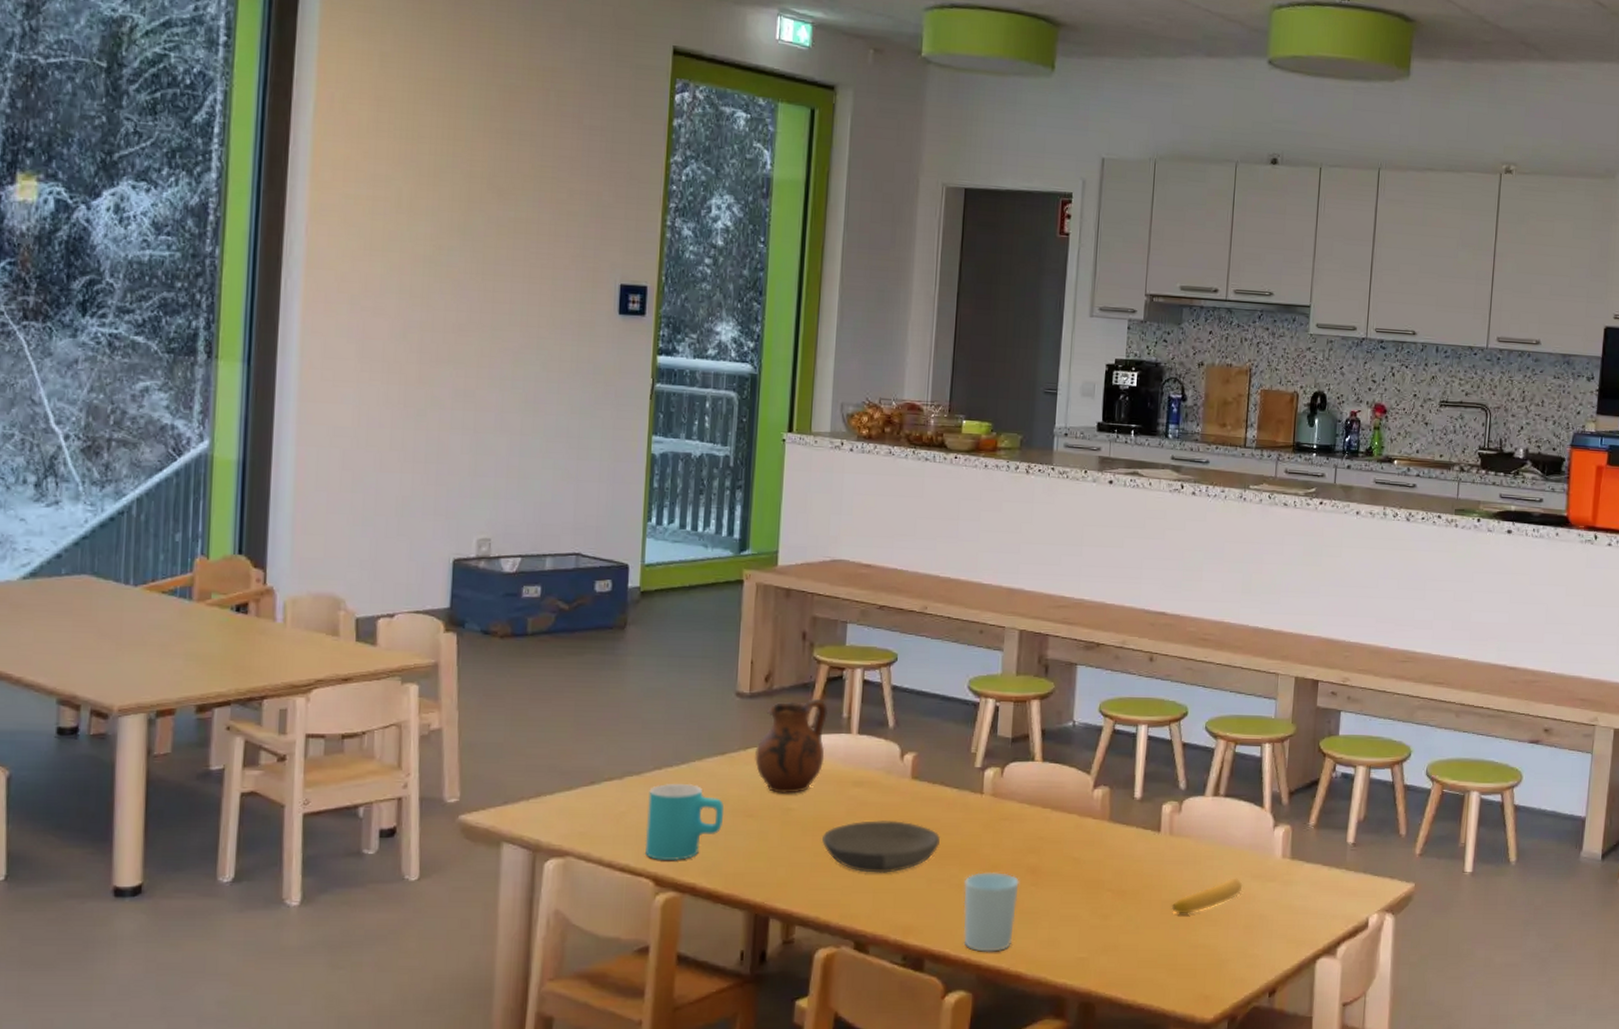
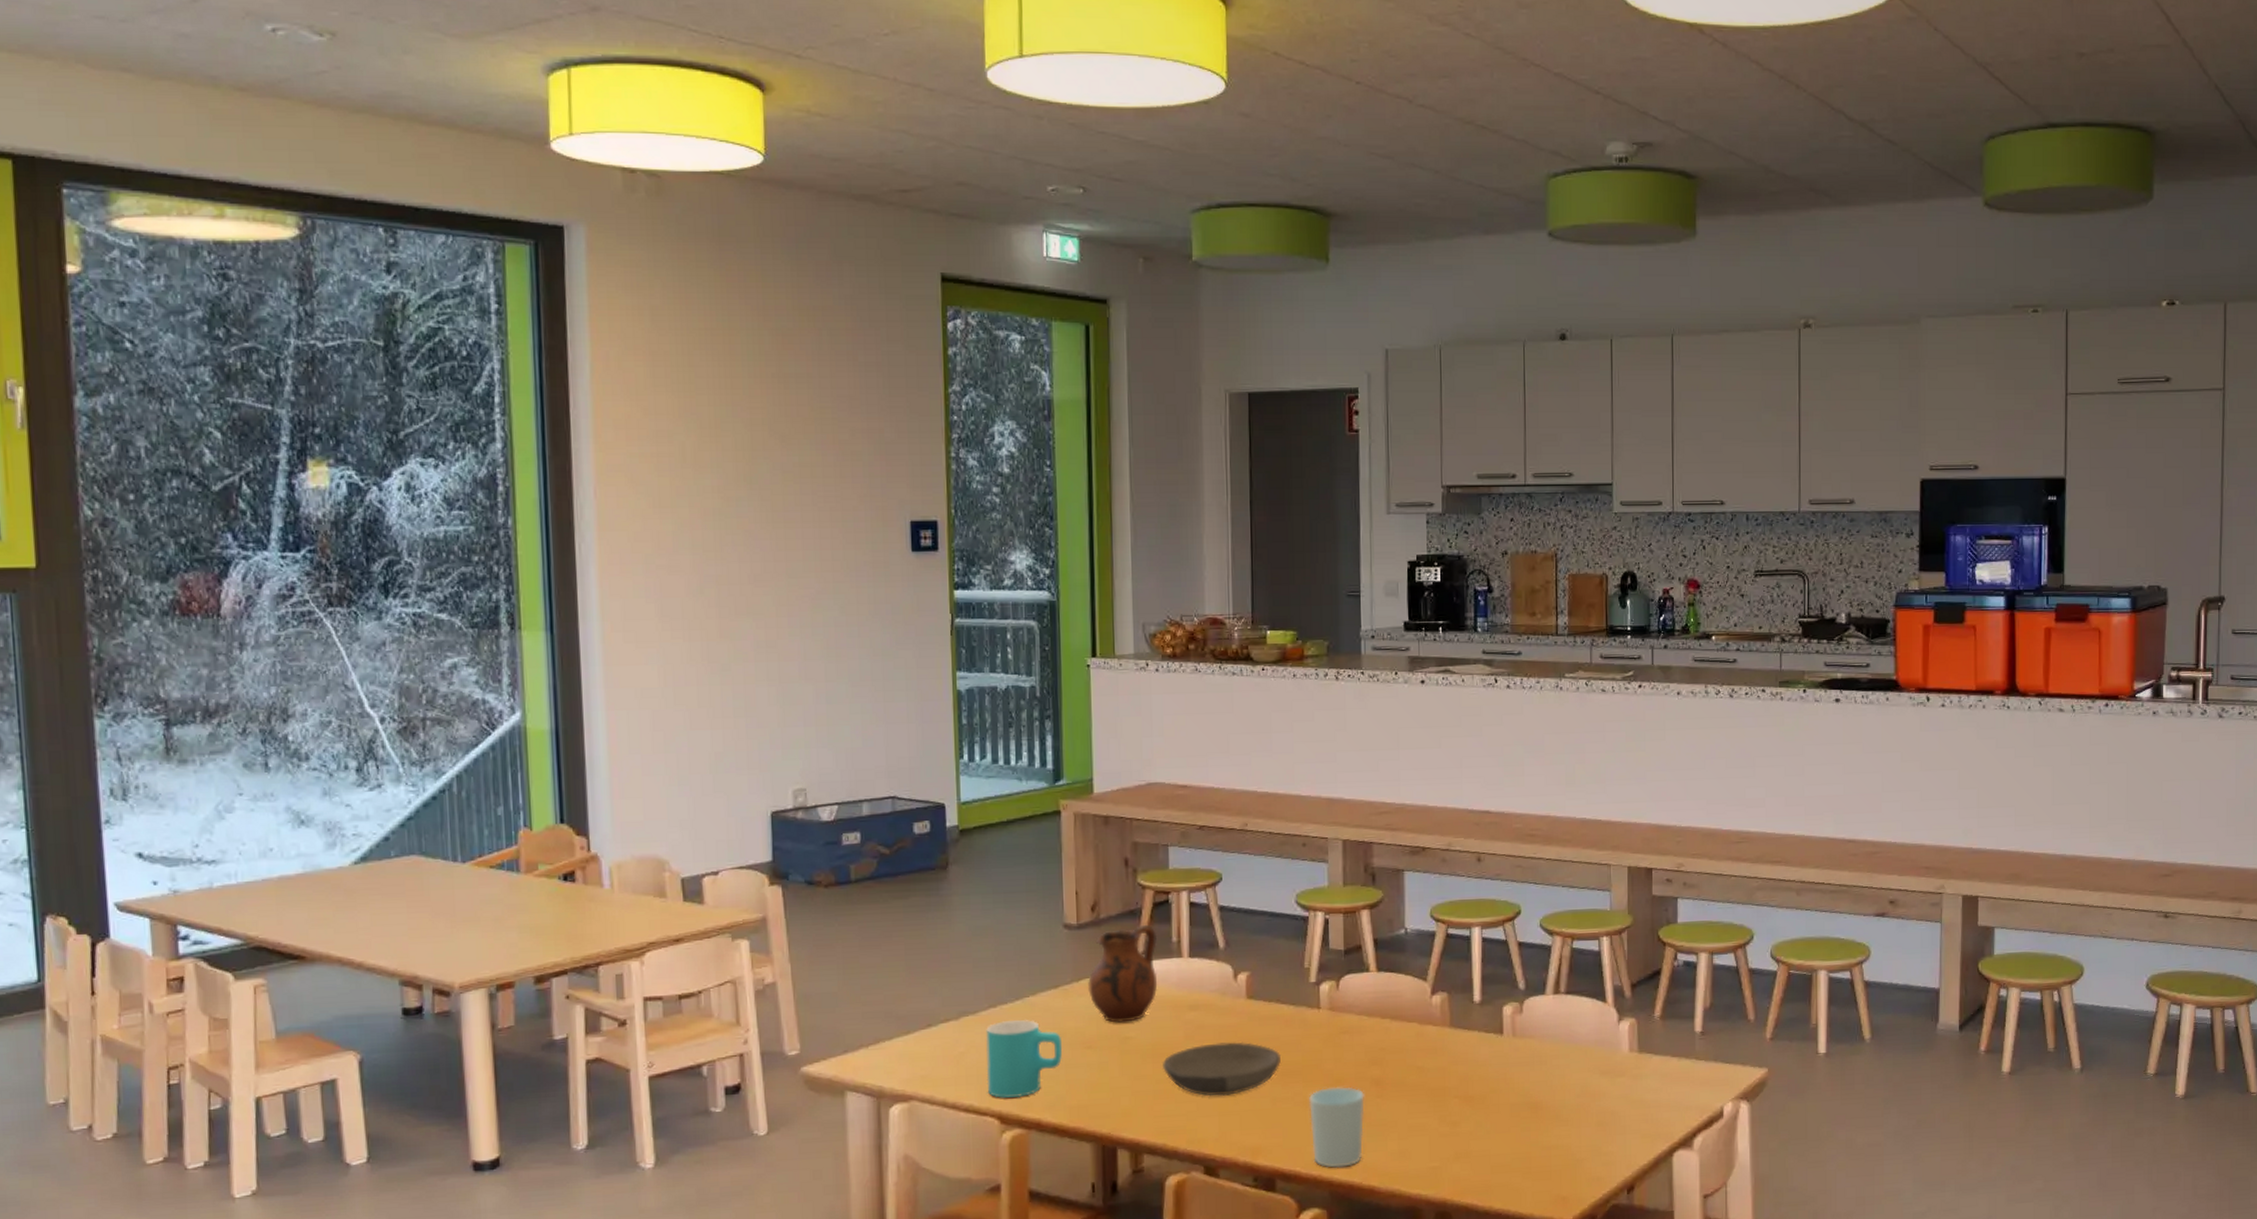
banana: present [1171,878,1243,914] -> none [1520,1075,1592,1117]

